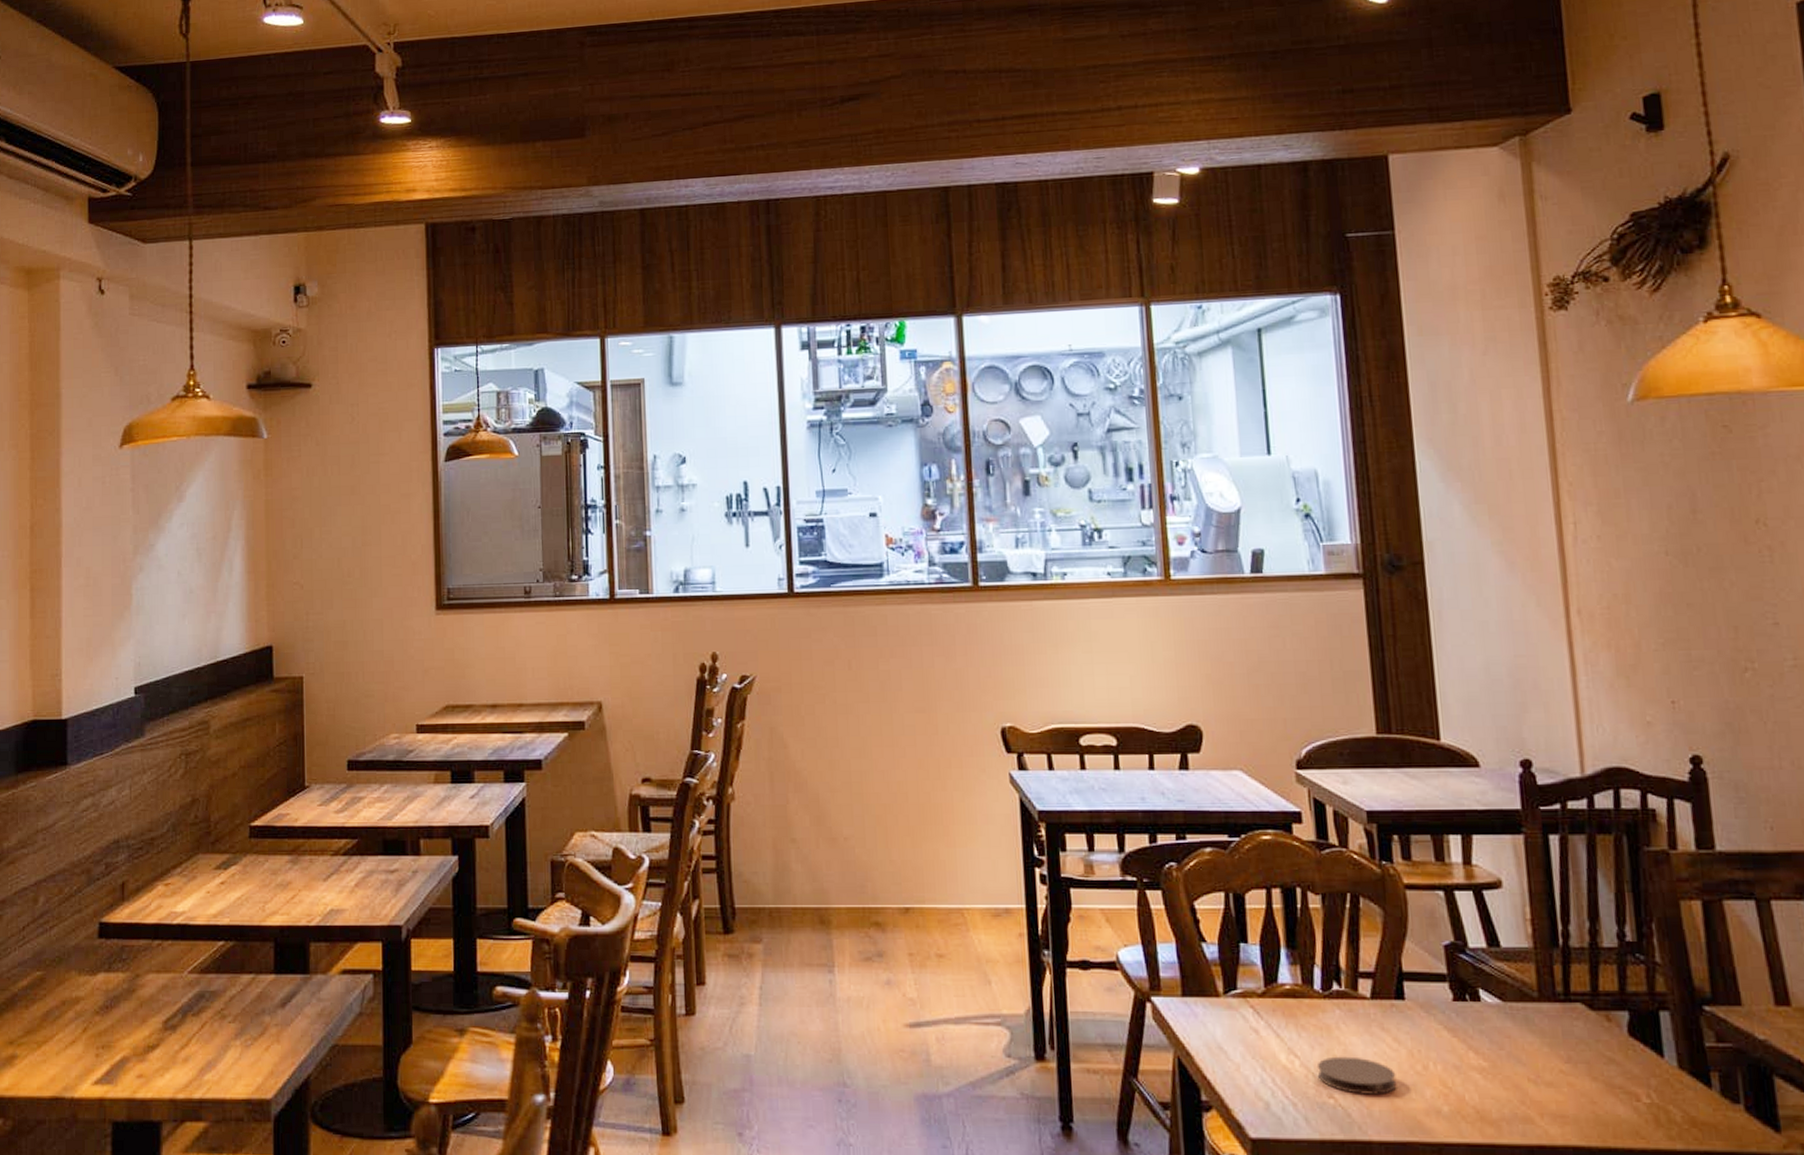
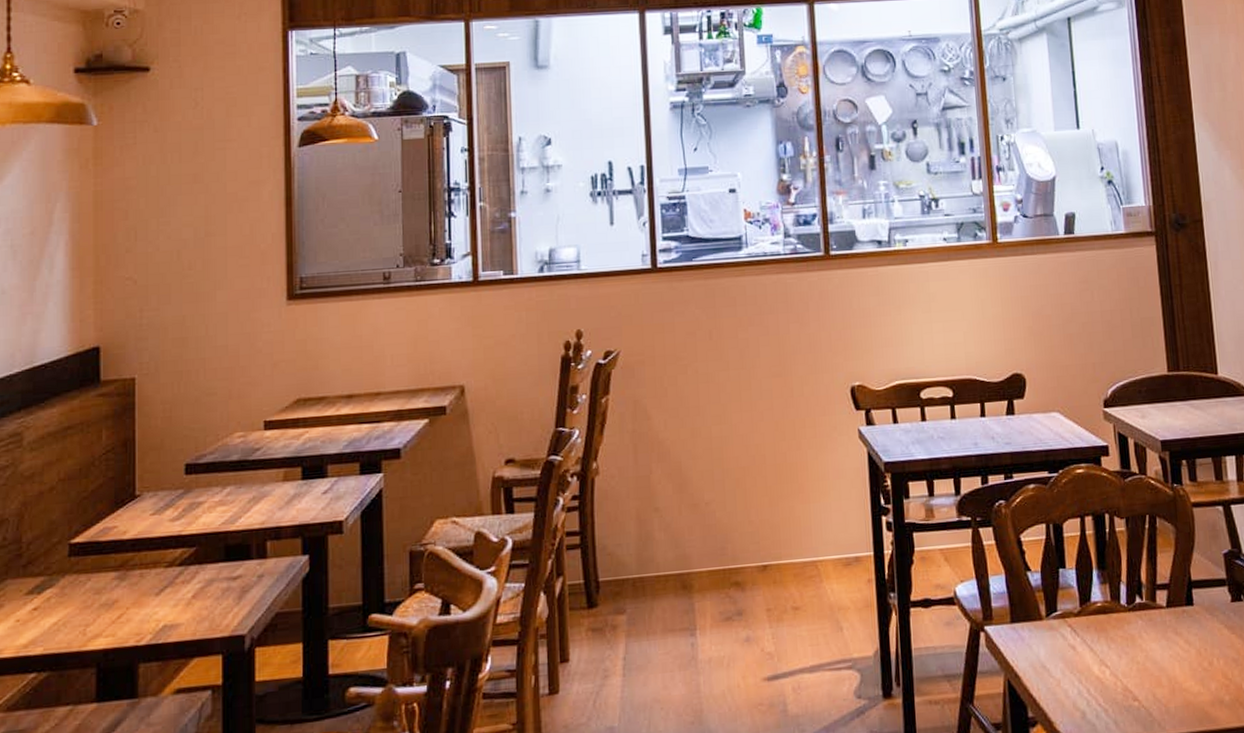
coaster: present [1316,1056,1397,1095] -> none [1123,661,1189,695]

